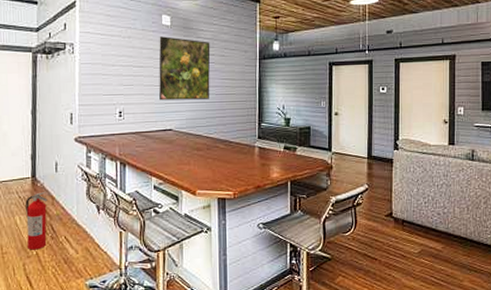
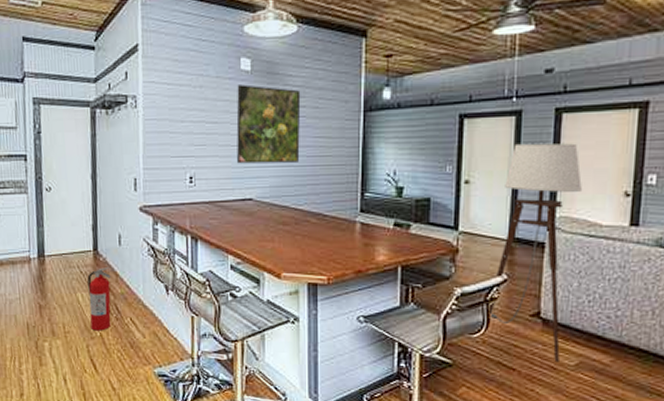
floor lamp: none [354,84,415,251] -> present [487,143,582,362]

